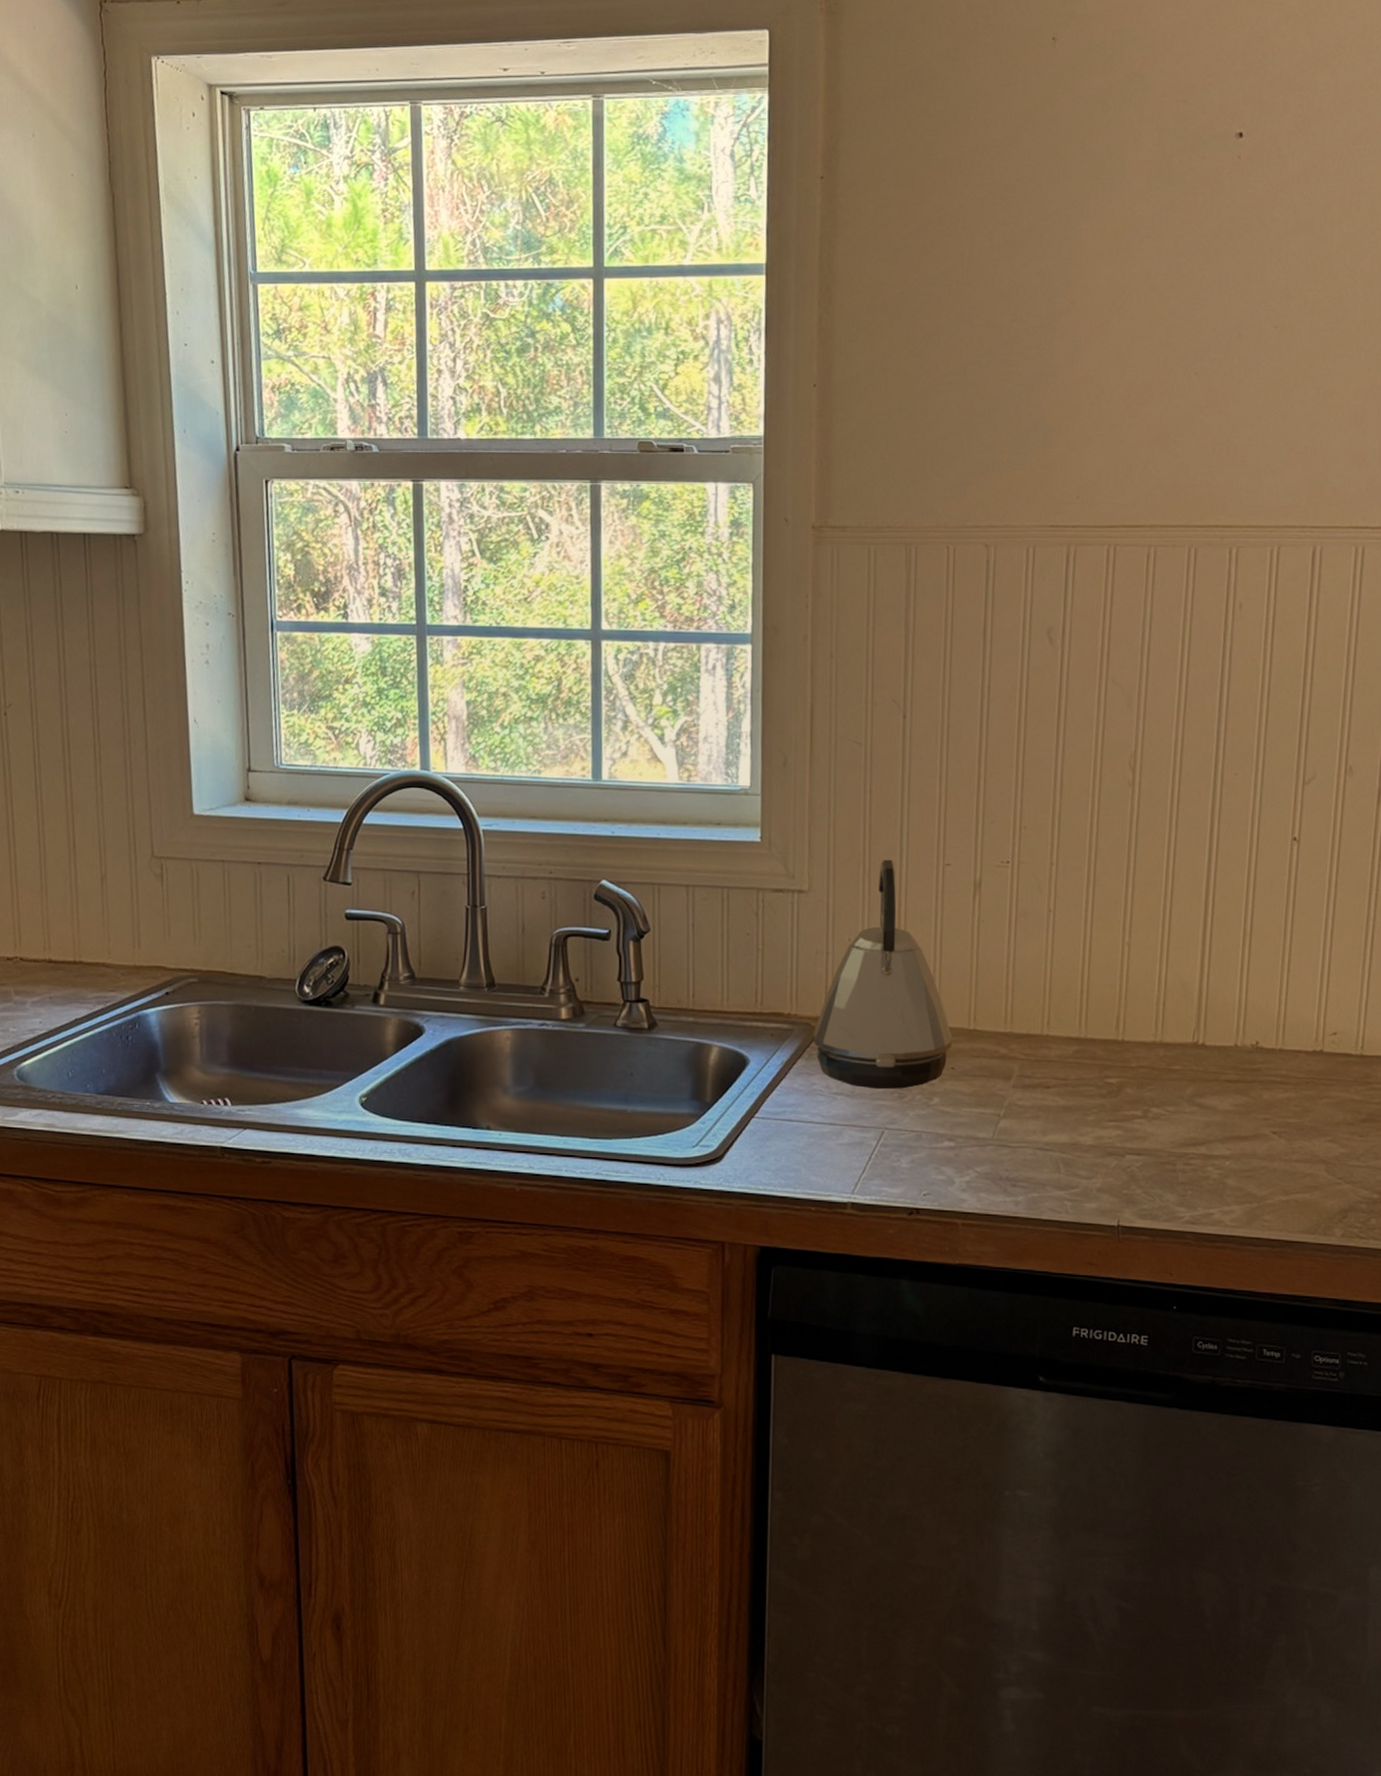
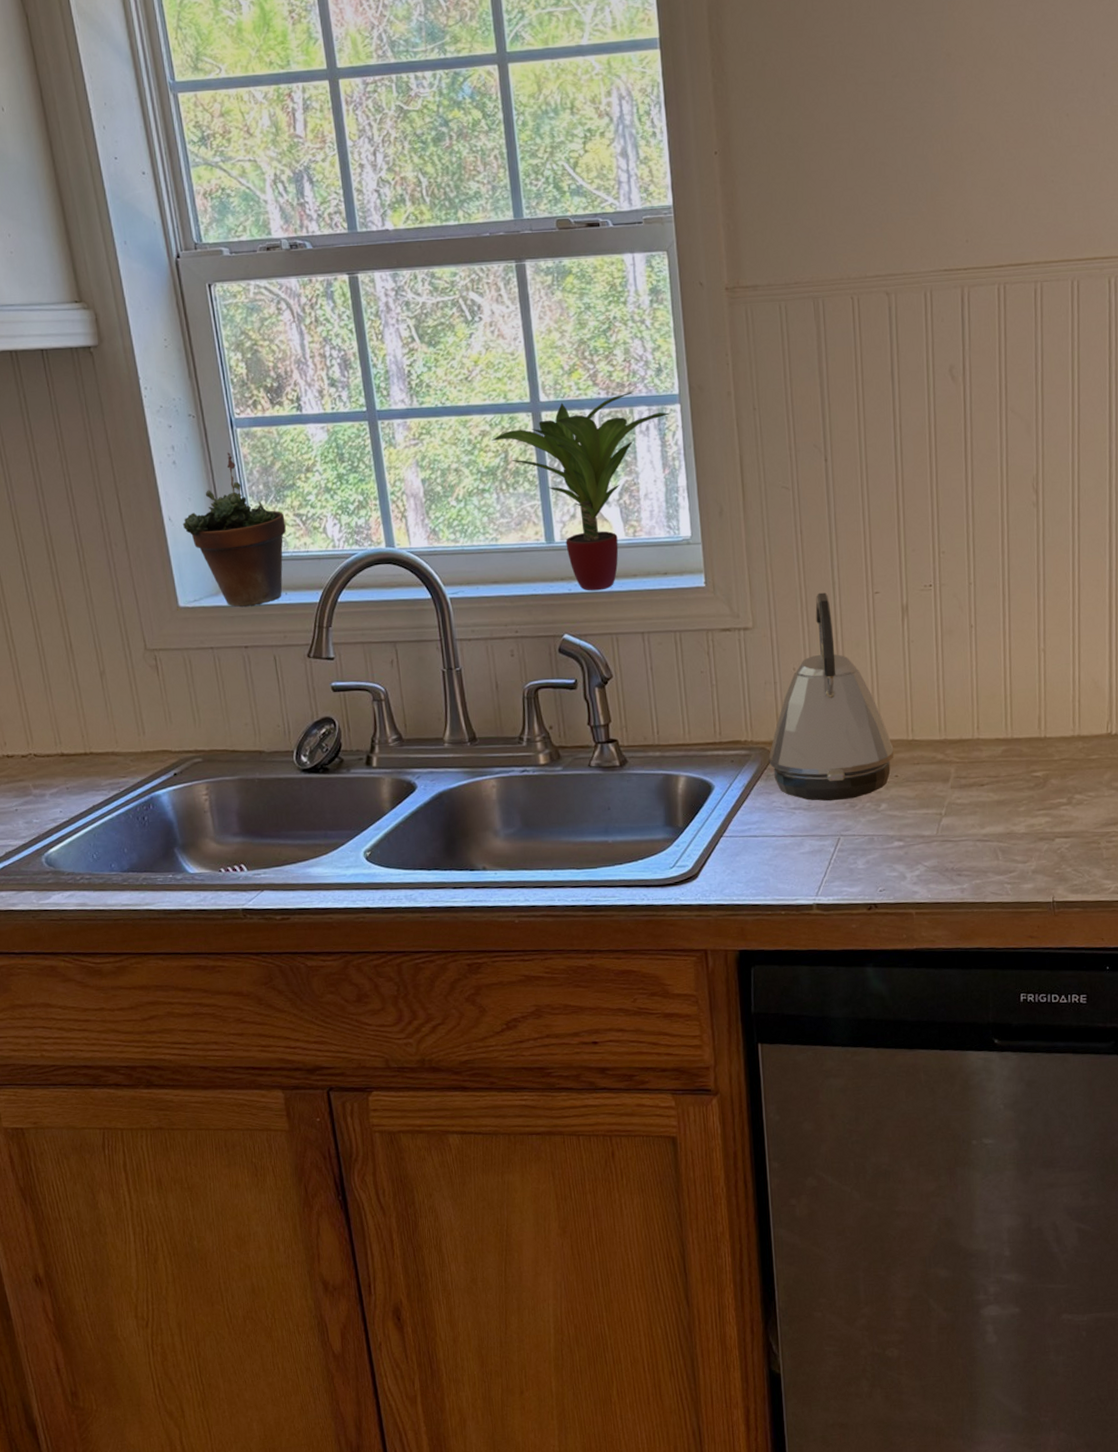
succulent plant: none [207,656,317,821] -> present [182,452,286,608]
potted plant: none [546,626,739,836] -> present [492,390,670,591]

